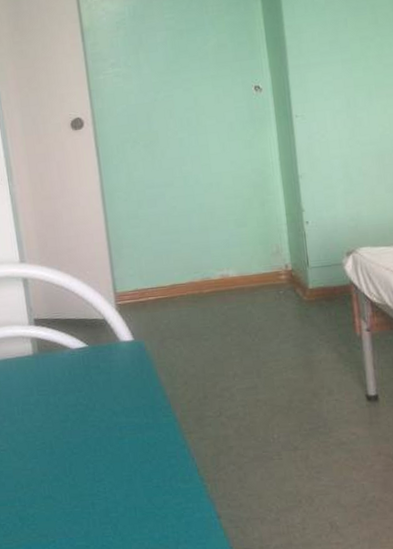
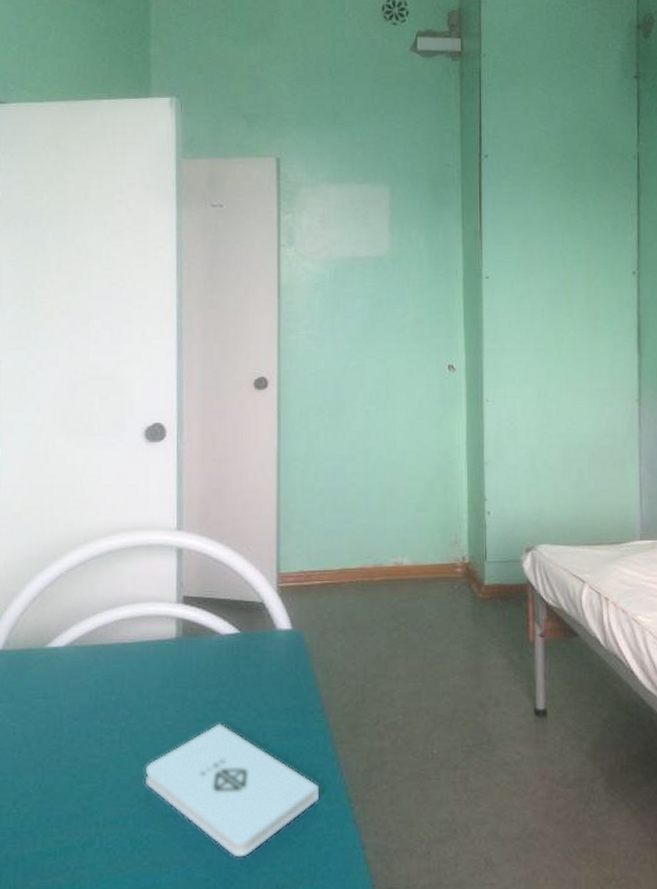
notepad: none [22,422,175,529] -> present [145,723,319,858]

